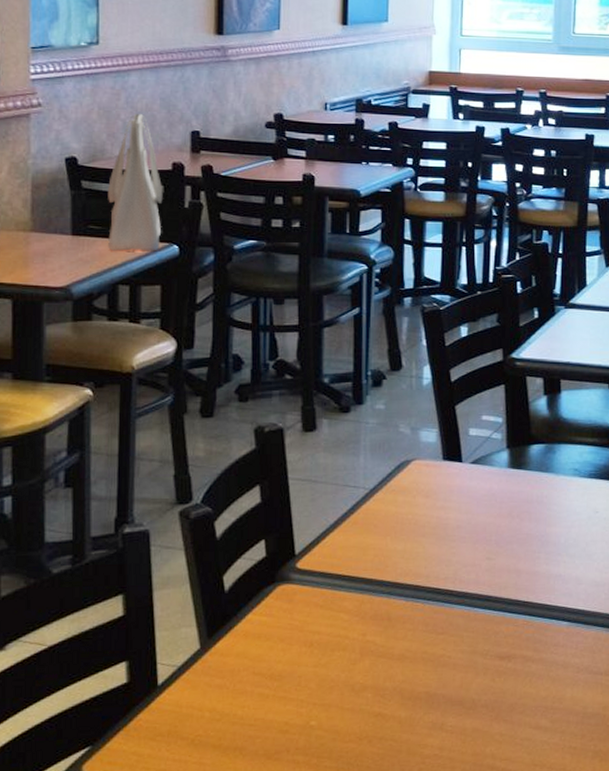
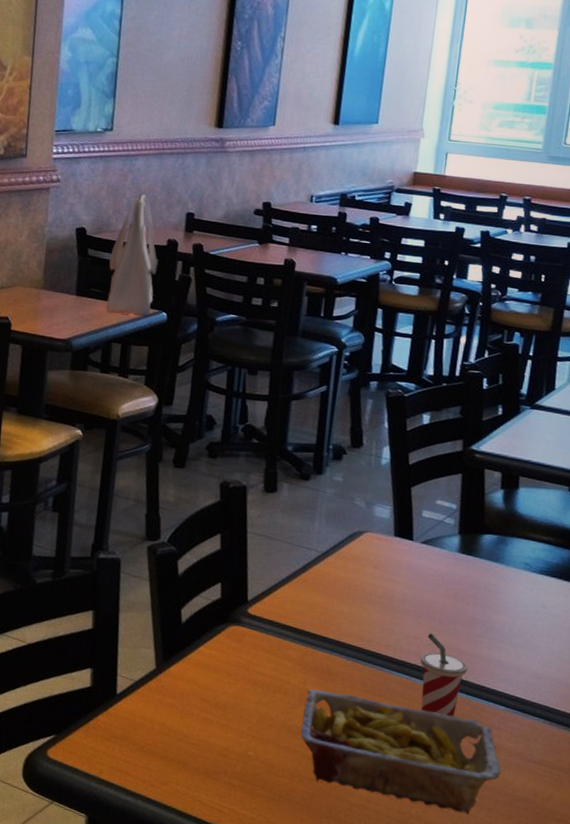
french fries: none [365,638,570,742] -> present [301,689,502,815]
beverage cup: none [480,557,528,643] -> present [420,633,468,717]

